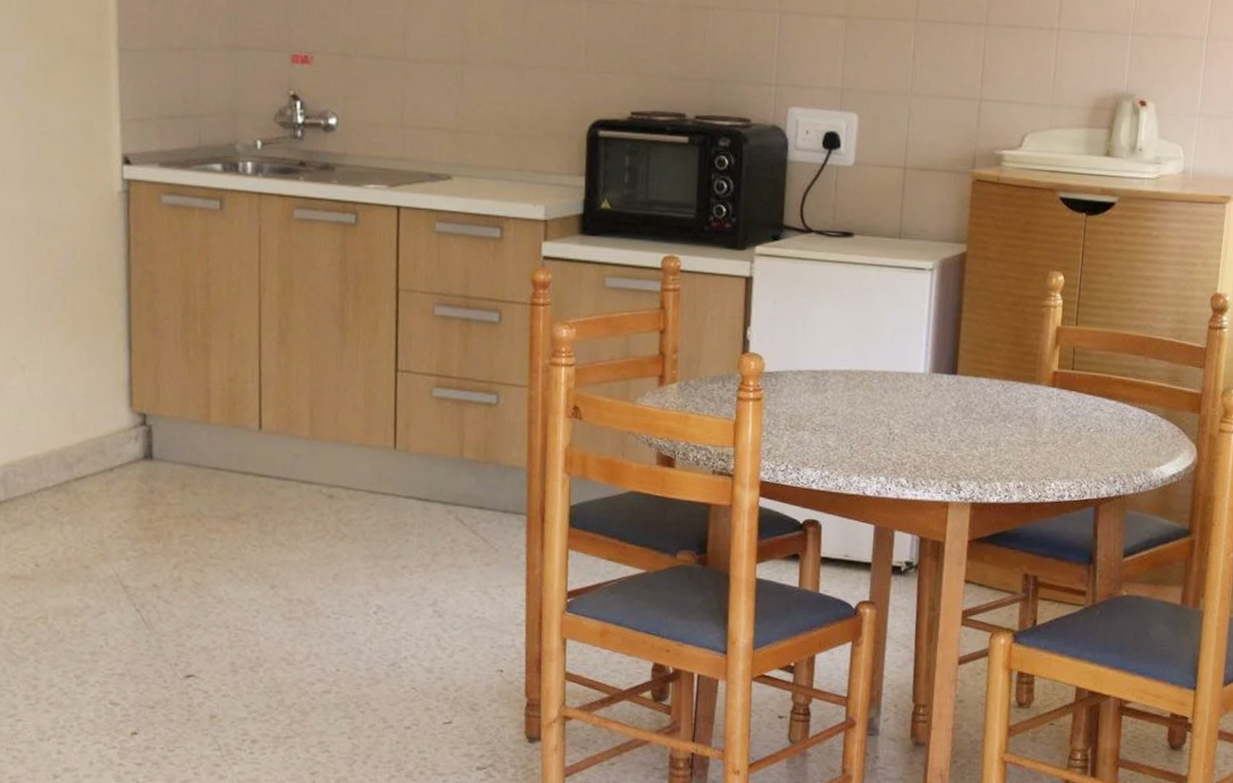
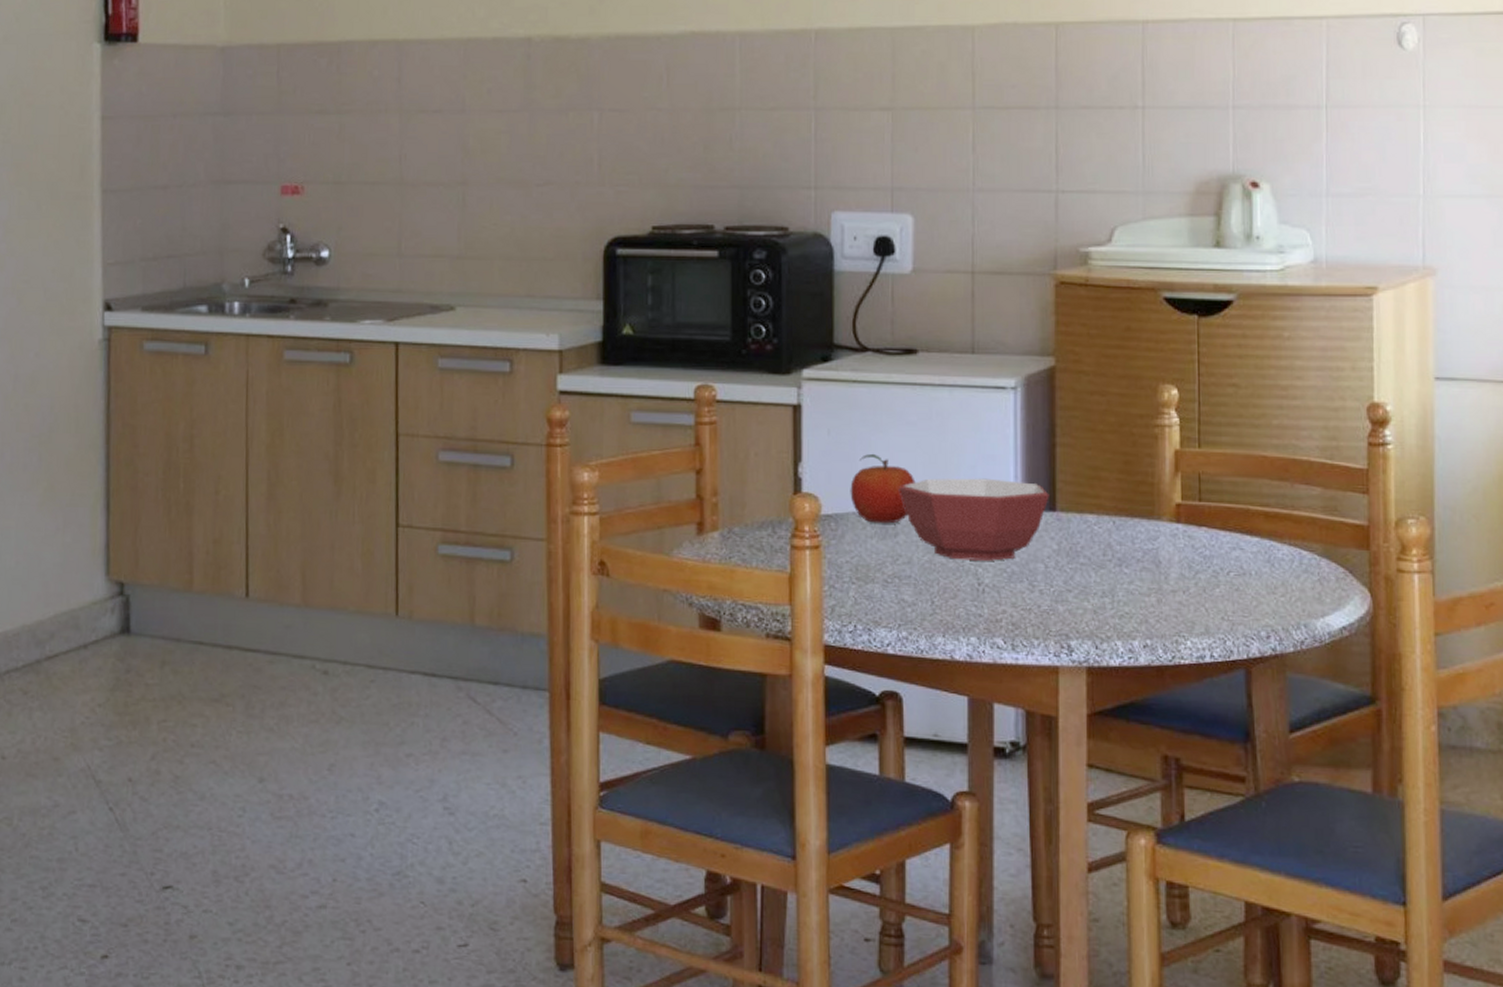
fruit: none [789,321,845,381] -> present [850,453,916,524]
bowl: none [830,344,953,415] -> present [898,478,1049,561]

